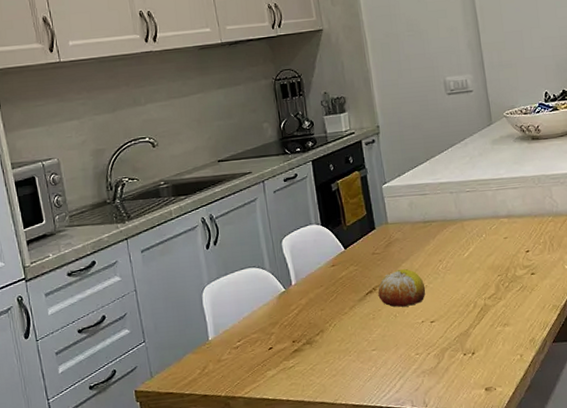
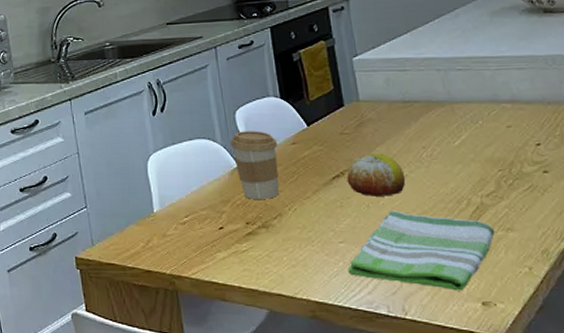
coffee cup: none [277,256,322,319] -> present [230,131,280,199]
dish towel: none [379,317,495,381] -> present [347,210,494,291]

